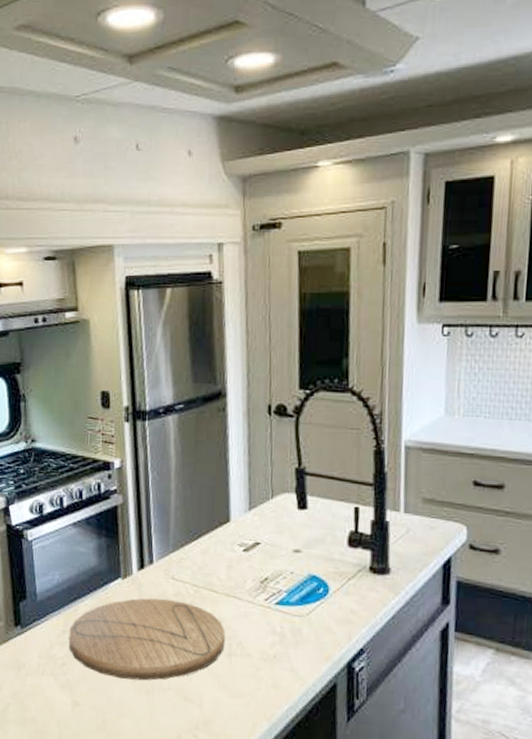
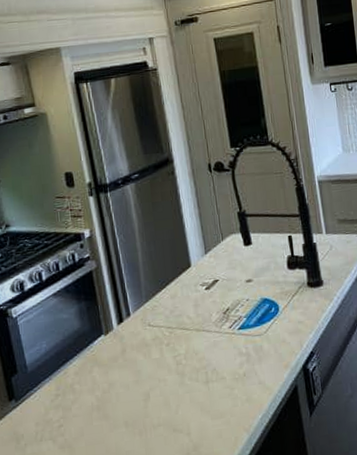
cutting board: present [69,598,226,681] -> none [61,344,202,427]

